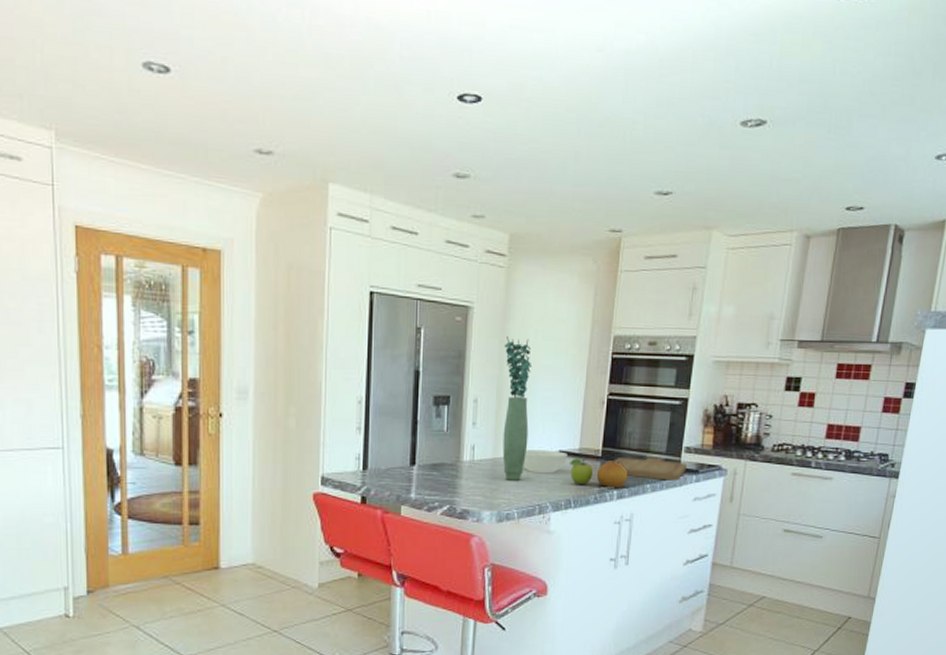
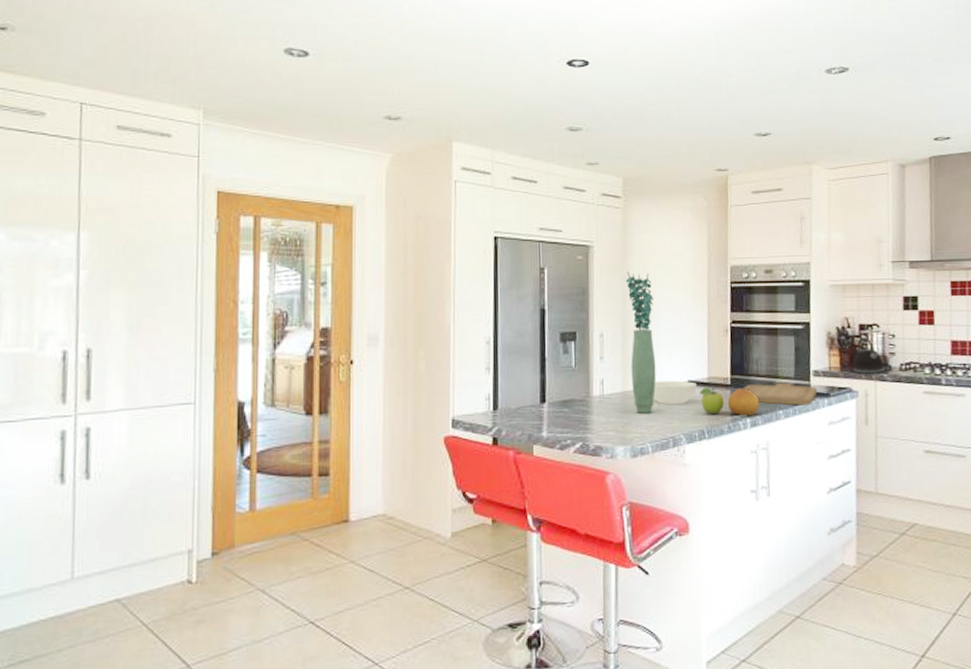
kettle: none [725,416,757,454] -> present [852,337,885,375]

